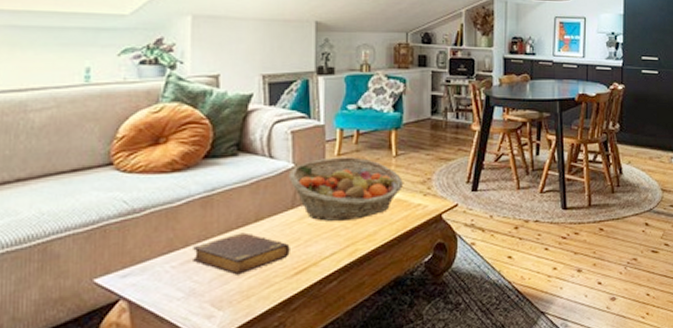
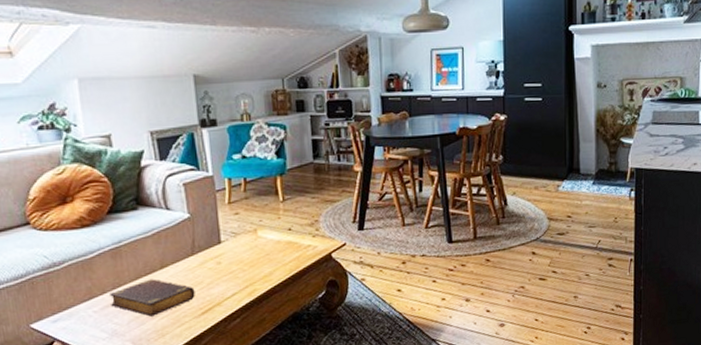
fruit basket: present [288,157,404,222] -> none [185,204,293,265]

